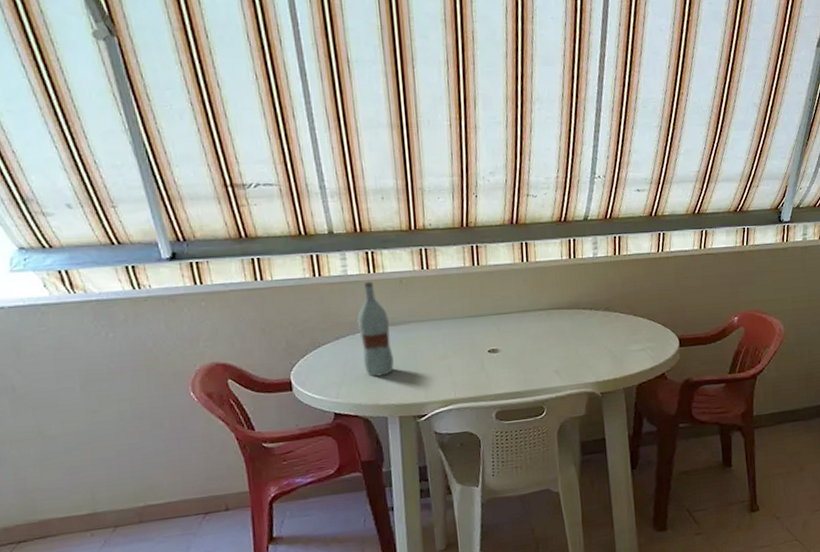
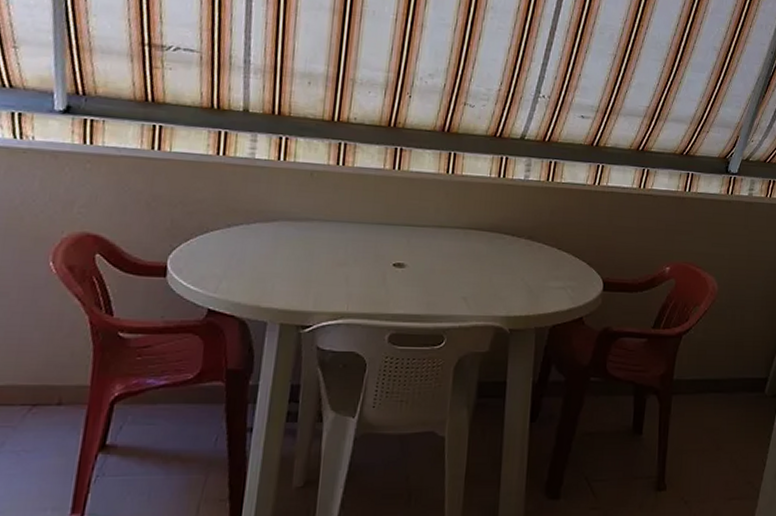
bottle: present [358,281,394,377] -> none [252,168,291,275]

